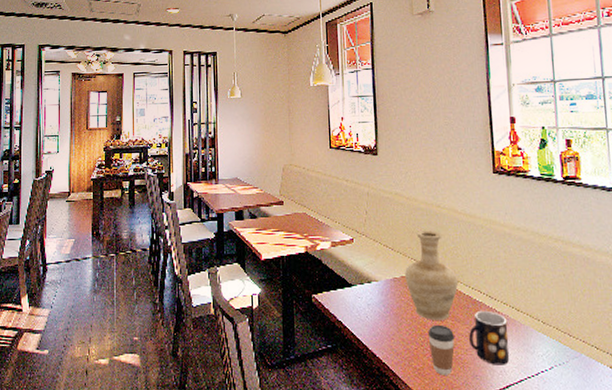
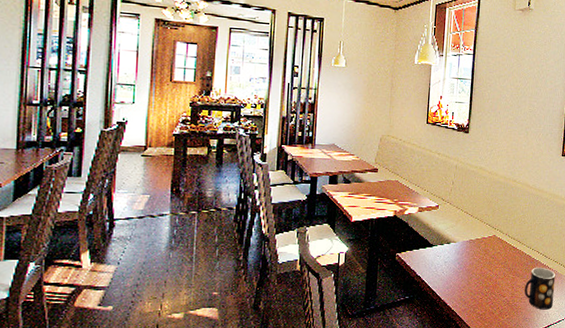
vase: present [405,229,459,320] -> none [479,200,523,275]
coffee cup: present [427,324,455,375] -> none [492,278,514,319]

